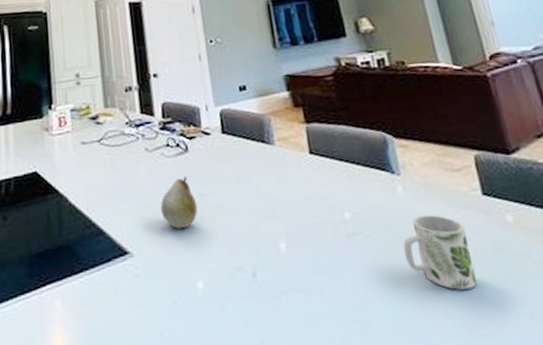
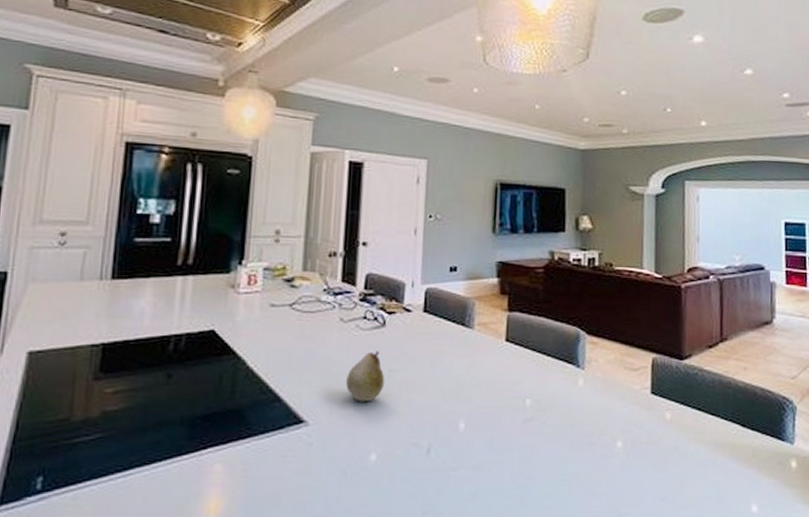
mug: present [403,215,477,290] -> none [571,408,629,474]

